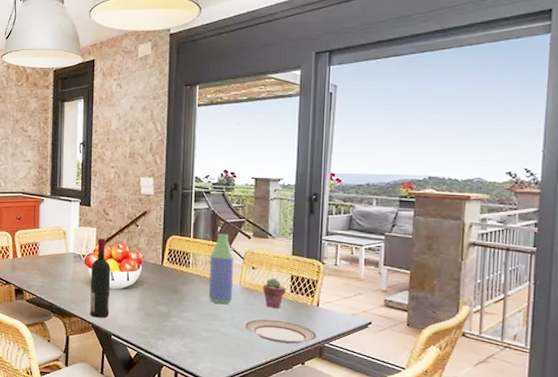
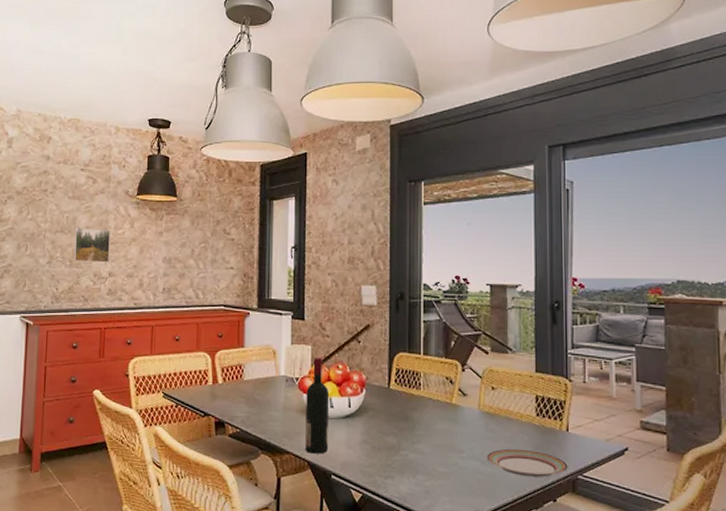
bottle: present [209,233,234,305] -> none [444,349,471,433]
potted succulent: present [262,277,287,308] -> none [504,399,532,435]

